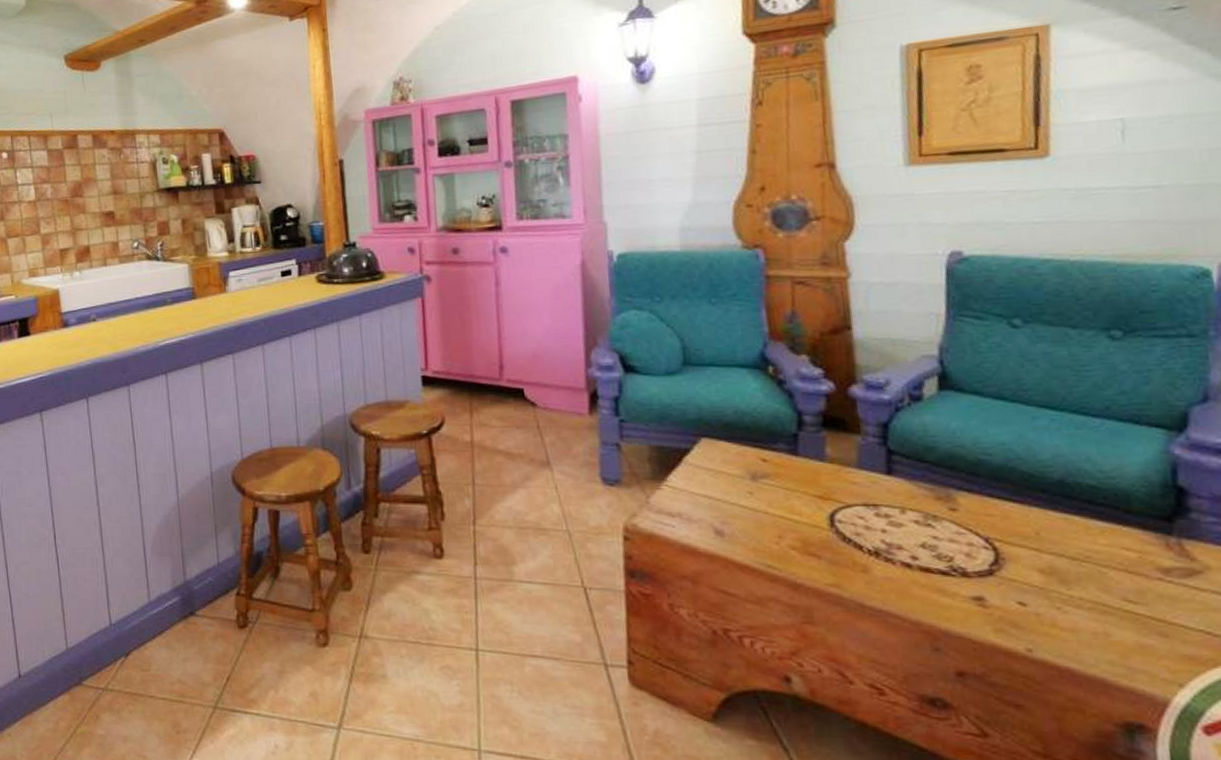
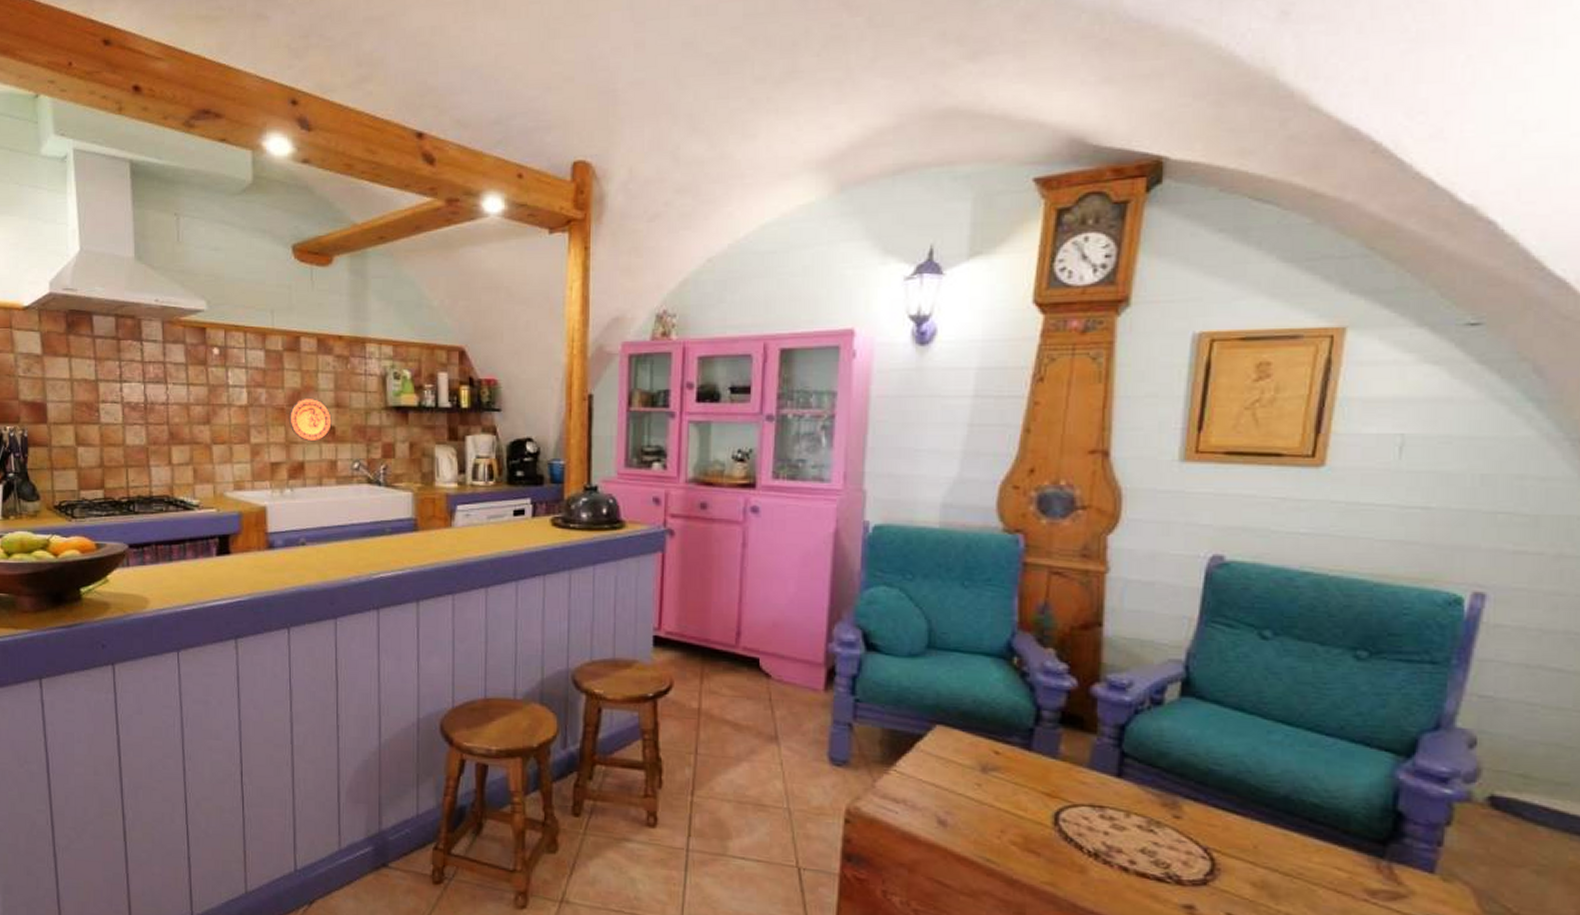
decorative plate: none [72,188,111,228] -> present [288,397,332,442]

